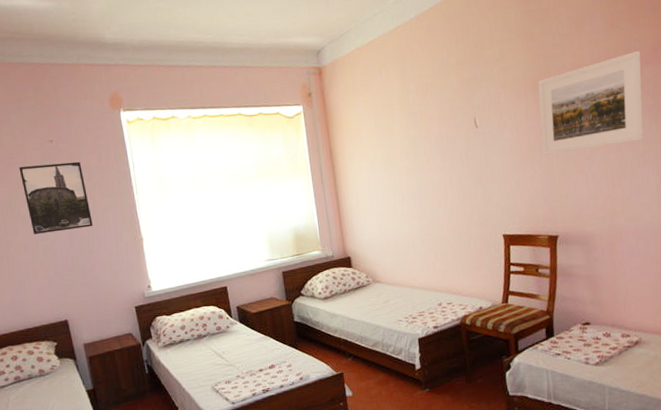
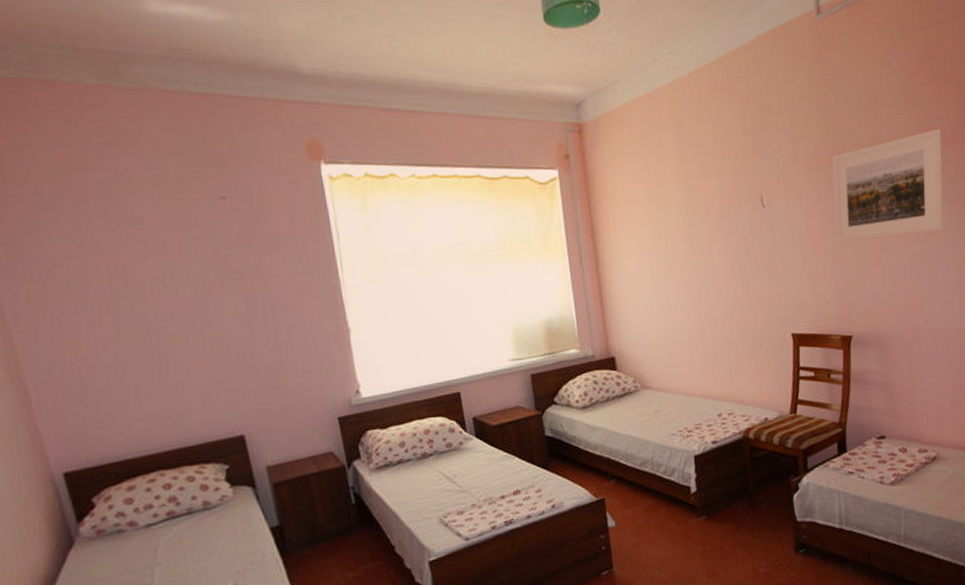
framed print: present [19,161,93,234] -> none [176,226,281,321]

